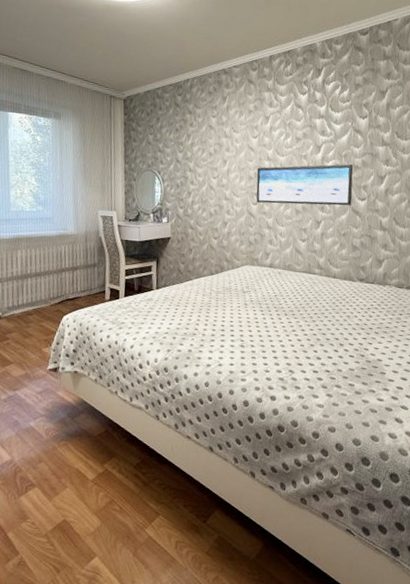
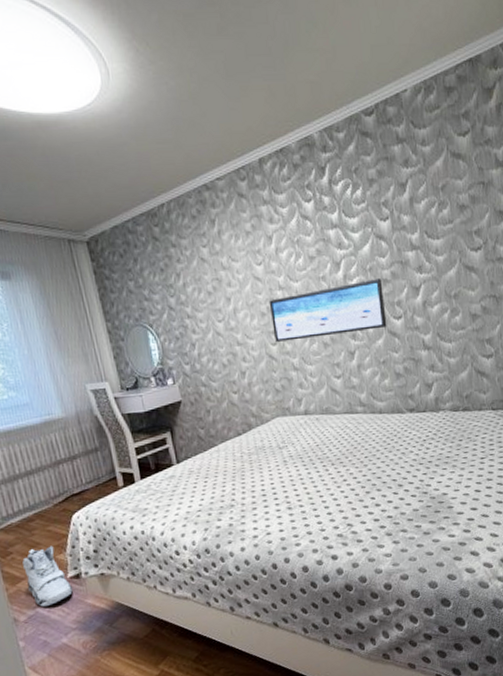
sneaker: none [14,338,49,391] -> present [22,546,73,607]

